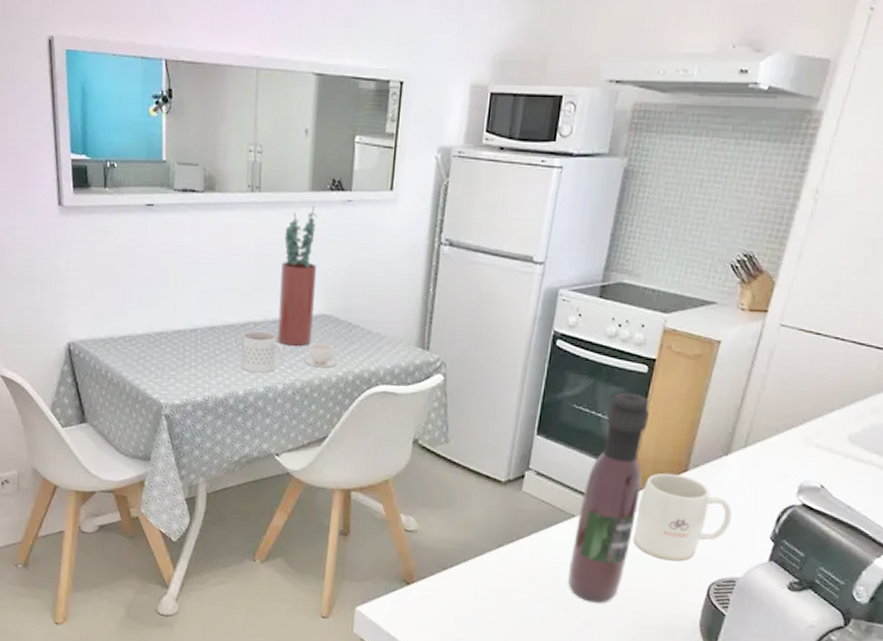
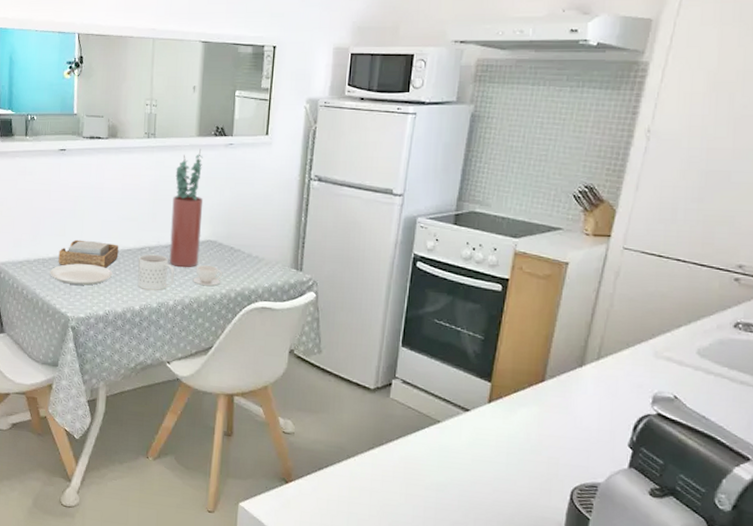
plate: none [138,341,212,367] -> present [50,263,113,286]
napkin holder: none [148,313,219,348] -> present [58,239,119,269]
wine bottle: present [568,392,649,603] -> none [436,308,505,505]
mug: present [632,472,733,562] -> none [495,382,590,467]

